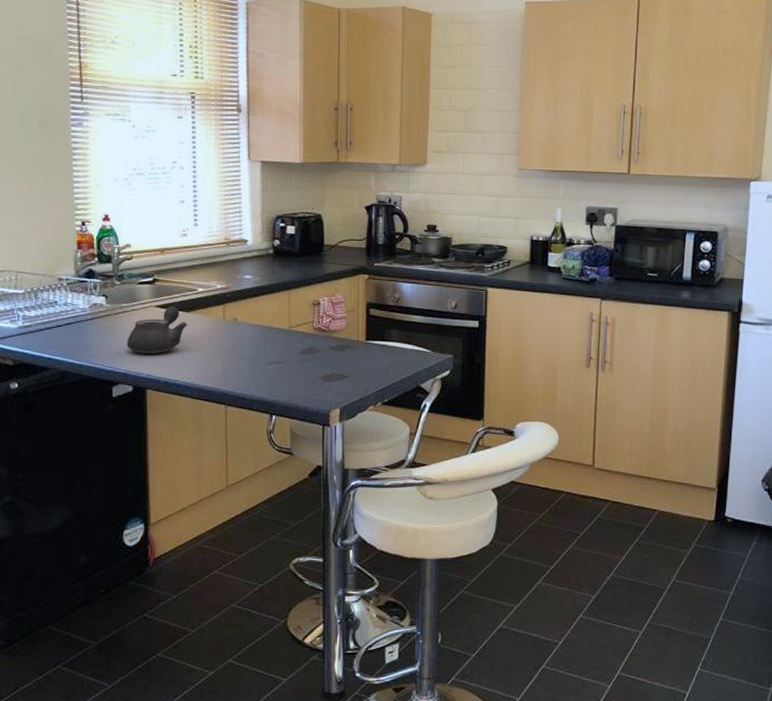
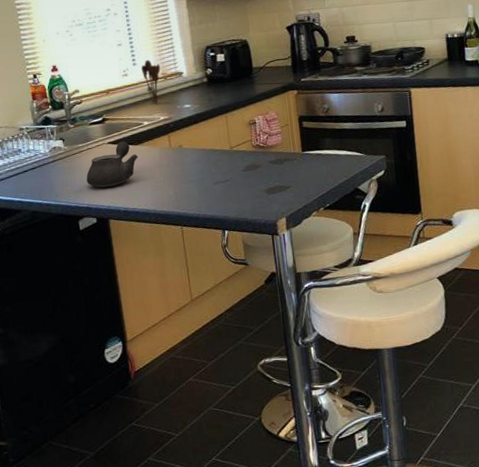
utensil holder: none [202,222,224,270] -> present [141,60,161,104]

